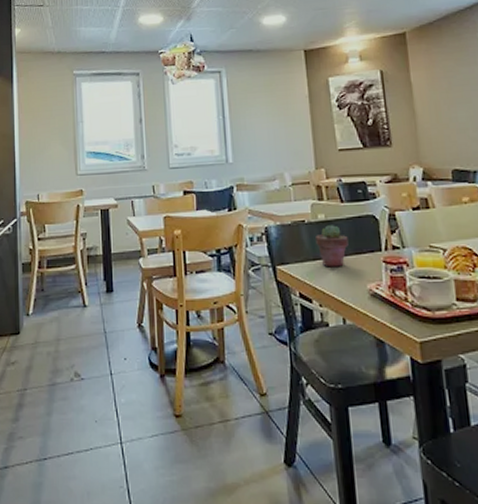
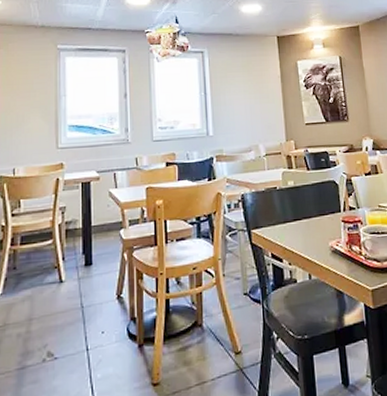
potted succulent: present [316,225,349,268] -> none [286,190,314,229]

